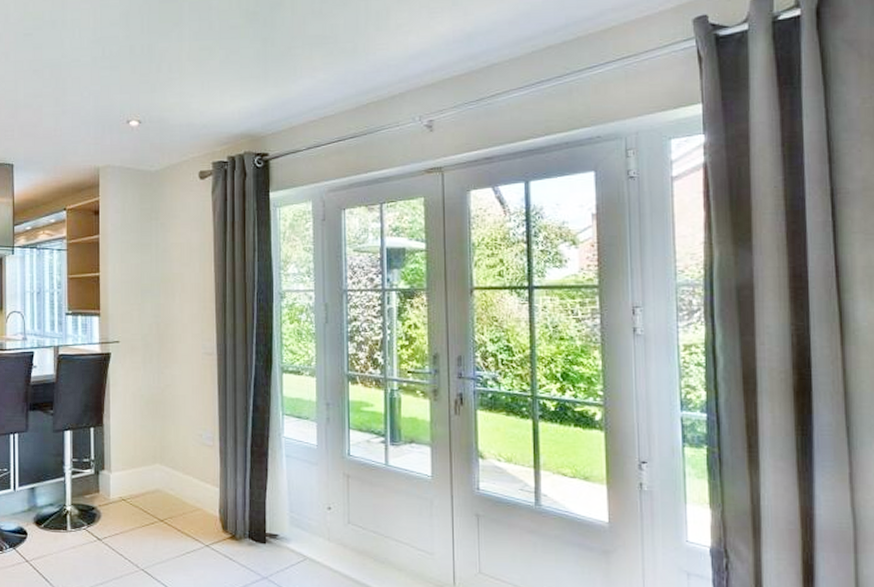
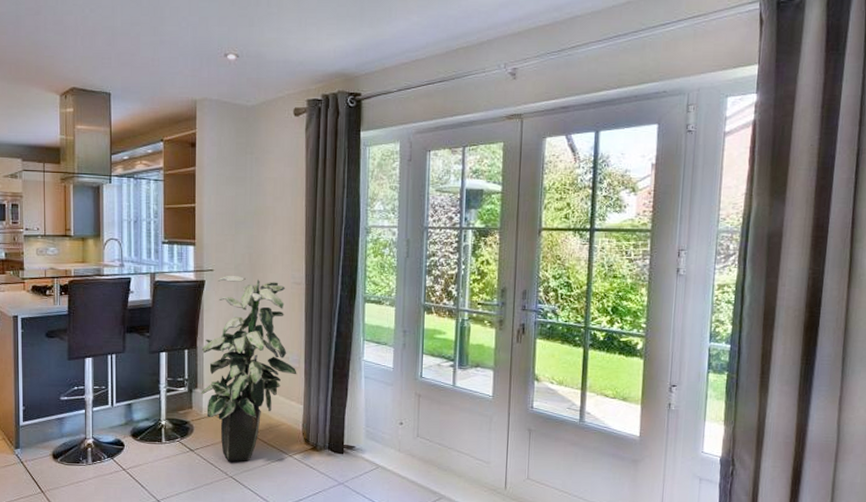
indoor plant: none [108,346,212,552] -> present [201,275,297,461]

